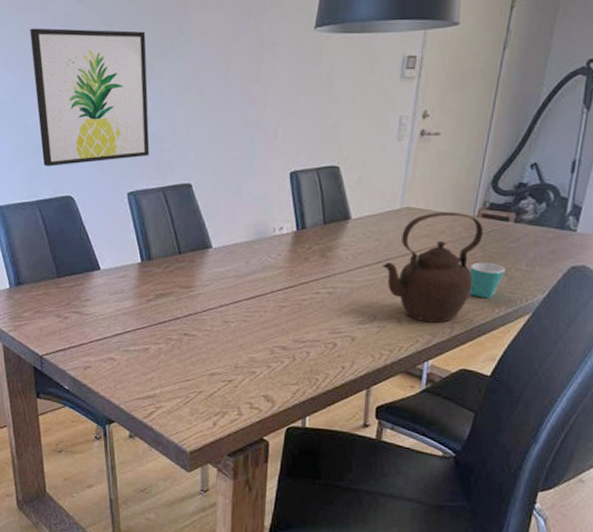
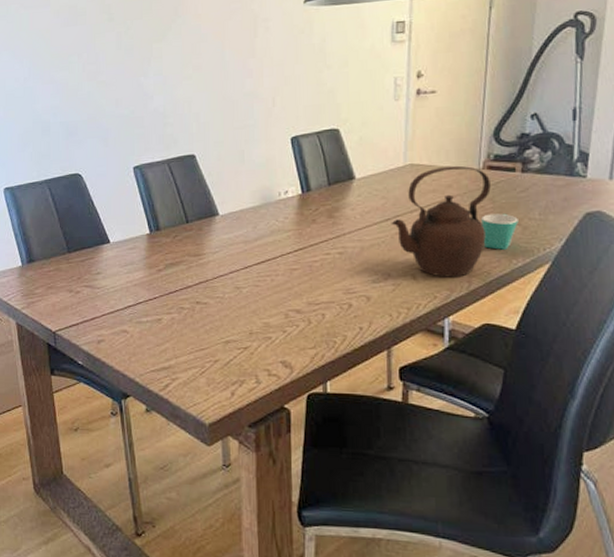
wall art: present [30,28,150,166] -> none [36,17,153,147]

